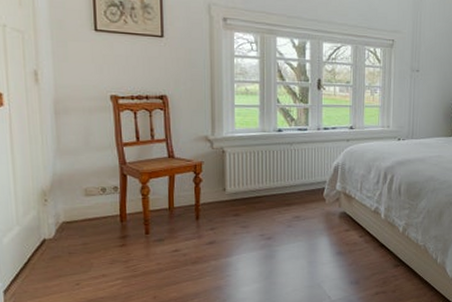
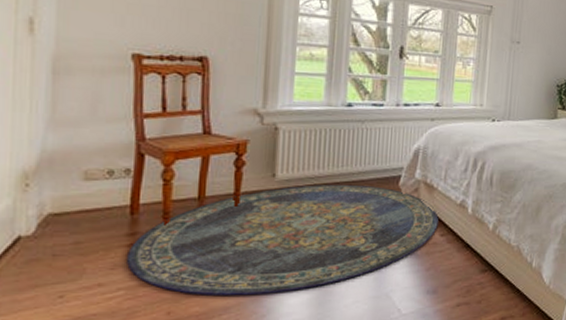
rug: none [120,196,357,285] -> present [125,184,439,297]

